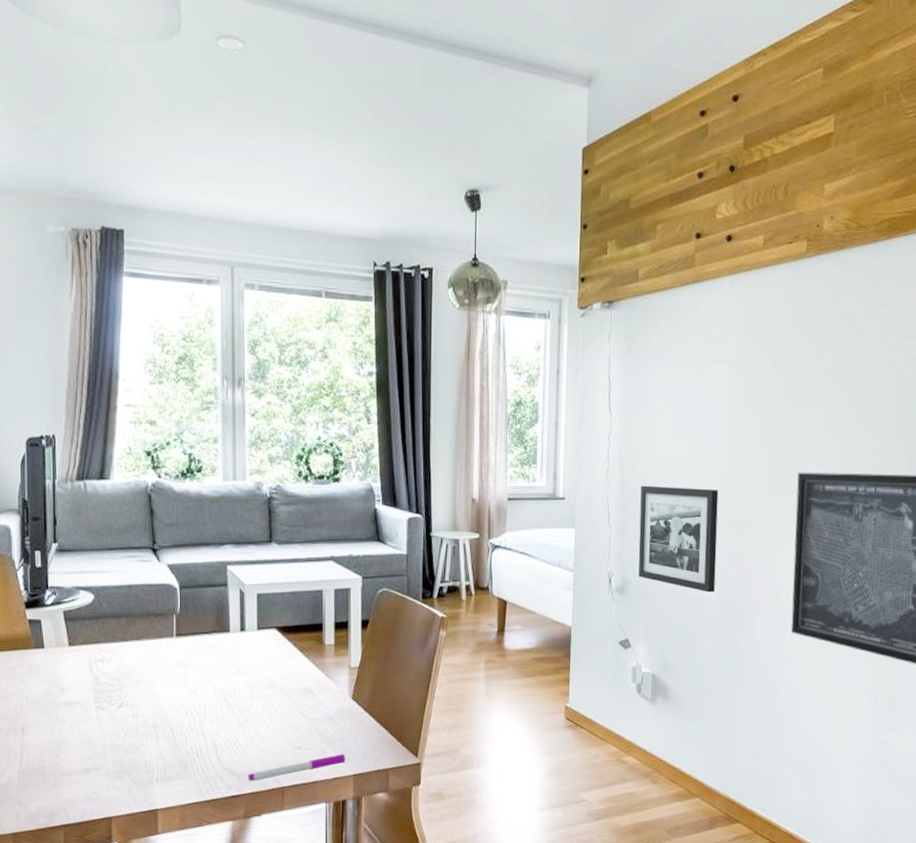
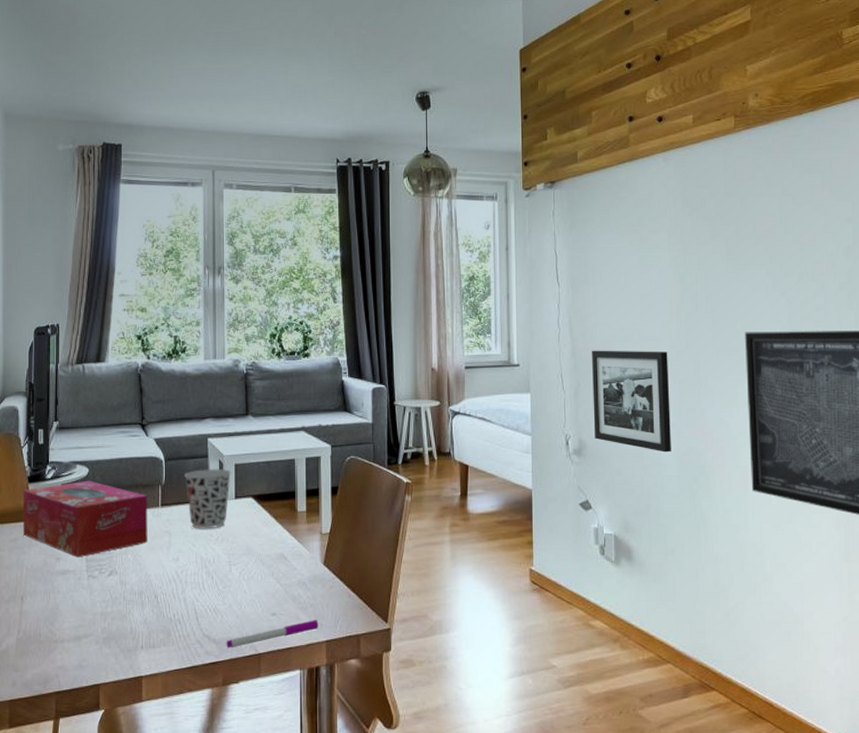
tissue box: none [20,607,162,689] -> present [22,480,148,558]
cup: none [202,598,254,661] -> present [184,469,232,529]

